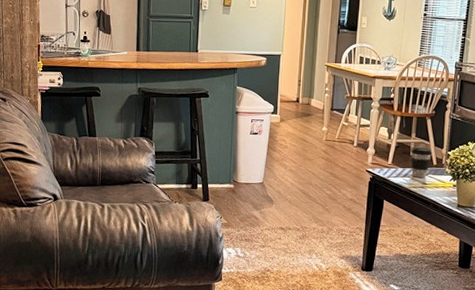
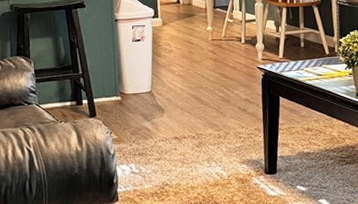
coffee cup: present [410,147,433,178] -> none [301,38,324,69]

